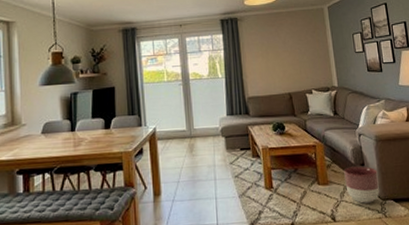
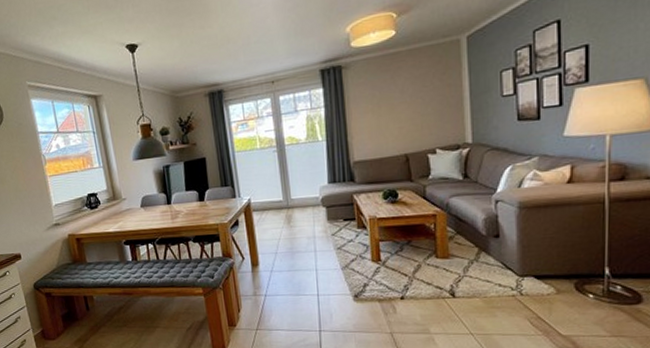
planter: present [344,166,380,204] -> none [471,237,516,279]

